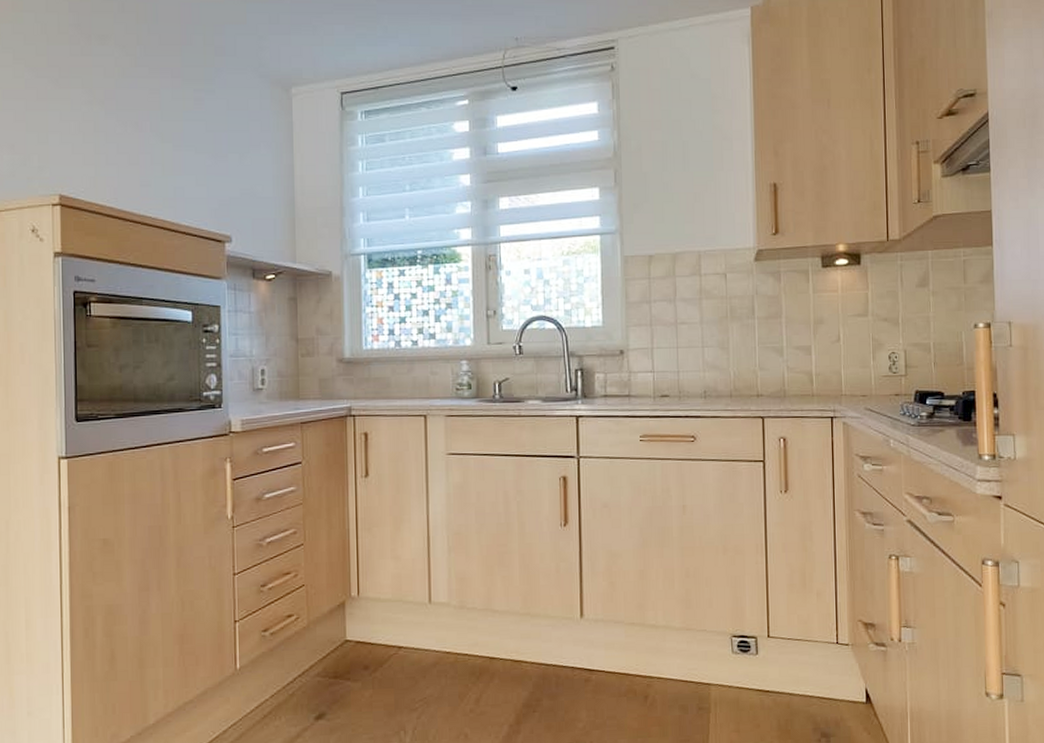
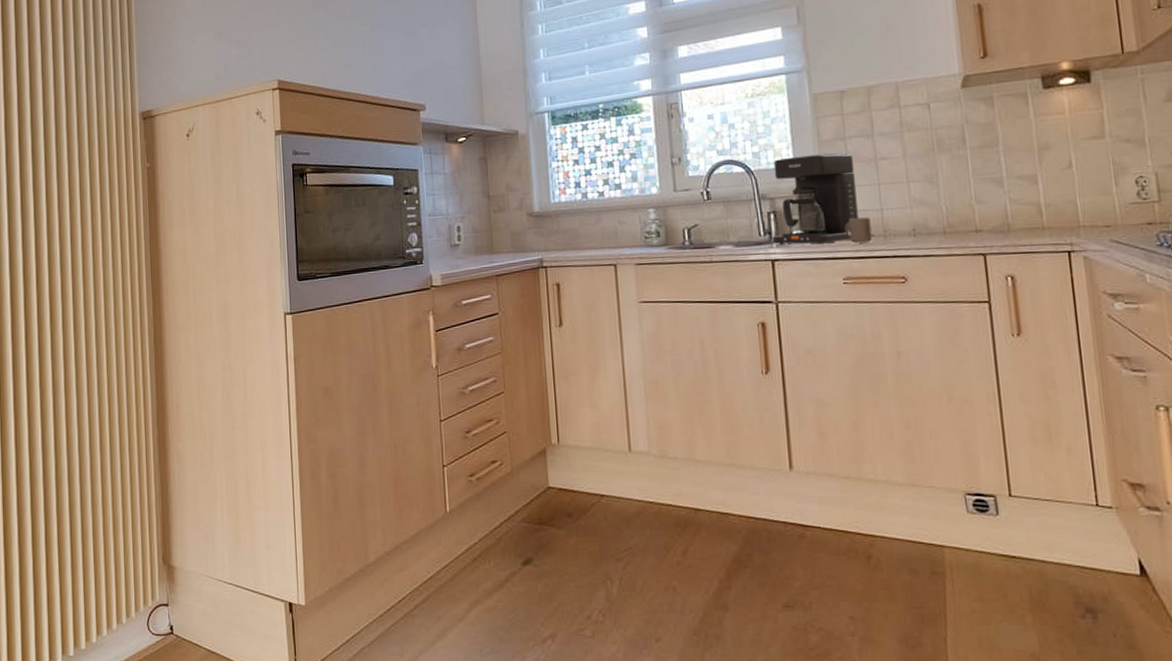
coffee maker: none [578,314,657,402] -> present [772,152,859,245]
mug: none [645,379,668,403] -> present [845,217,872,243]

